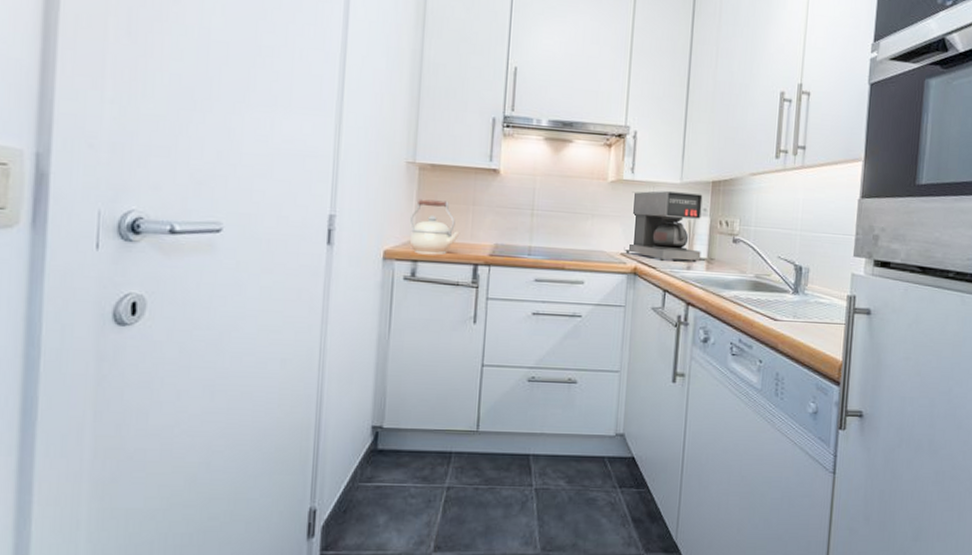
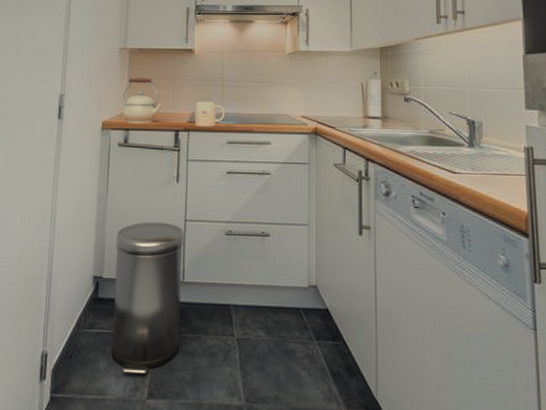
pedal bin: none [393,366,480,529] -> present [111,222,184,375]
mug: none [497,231,534,262] -> present [194,101,225,127]
coffee maker: present [624,190,703,263] -> none [304,58,376,122]

